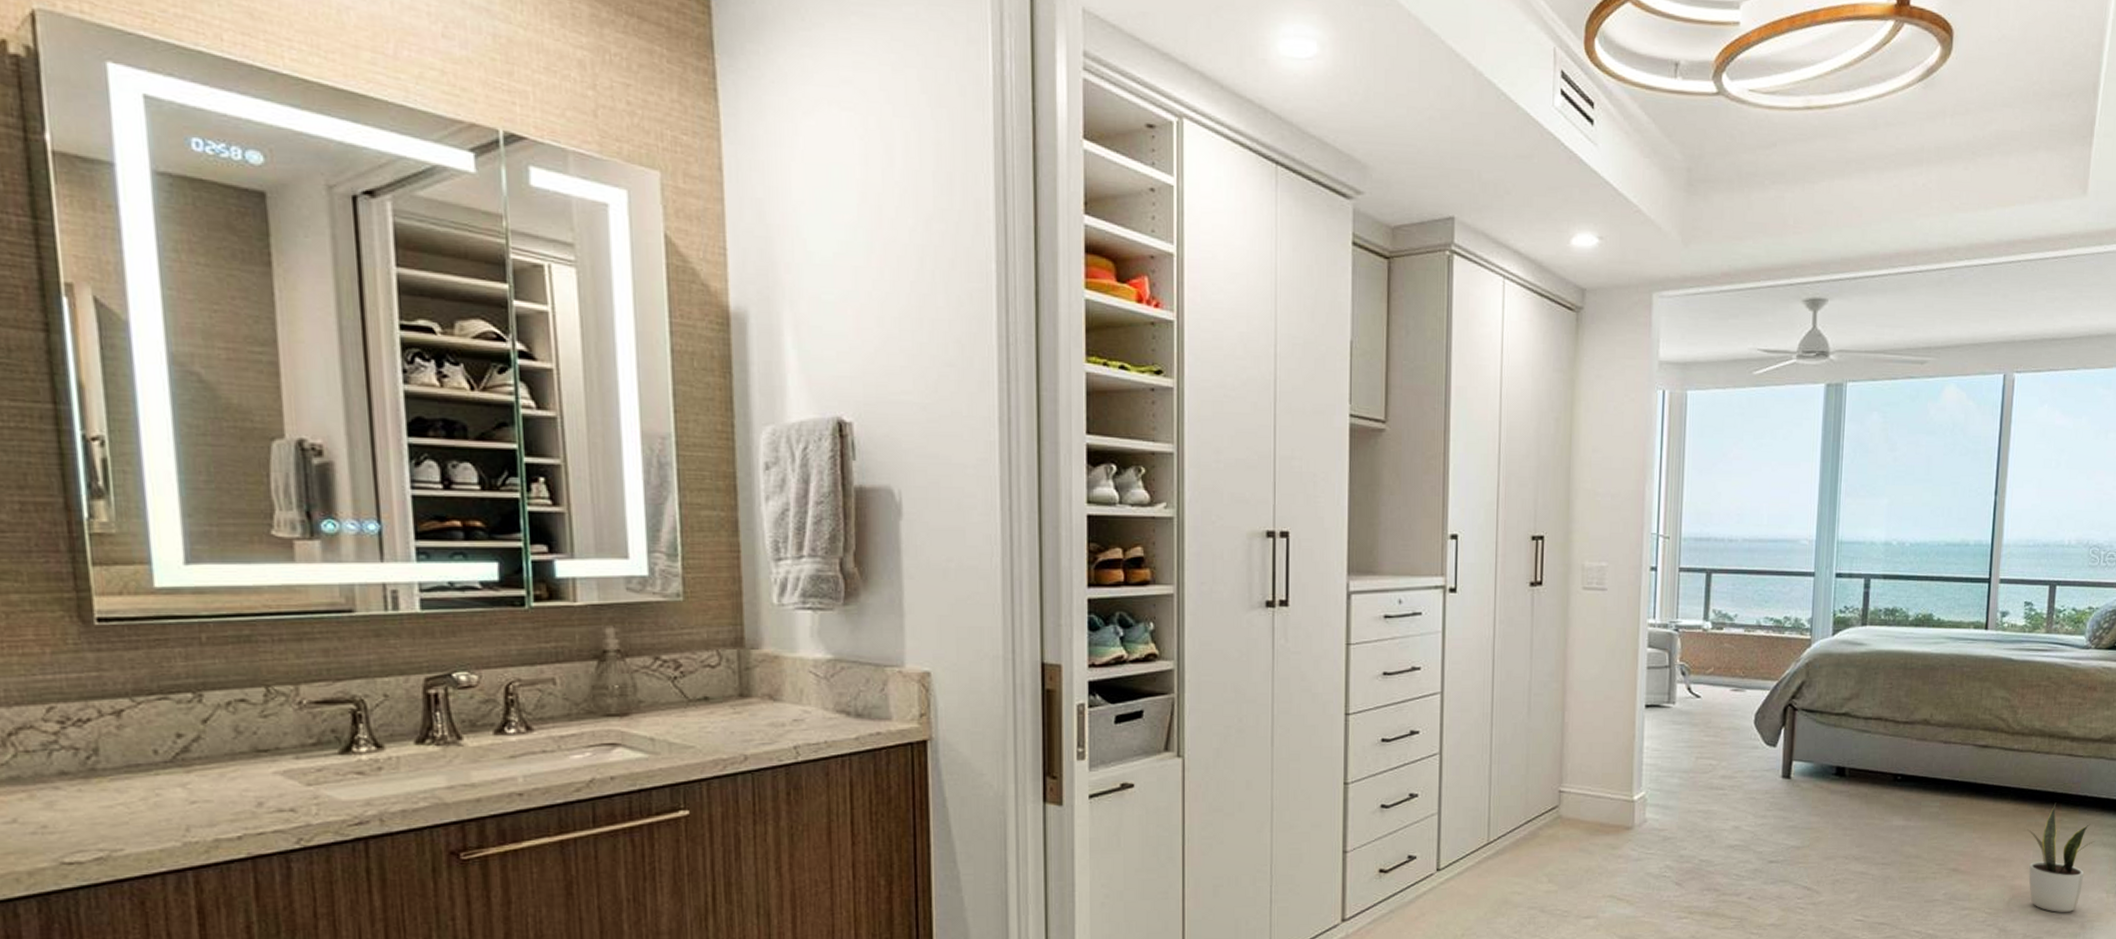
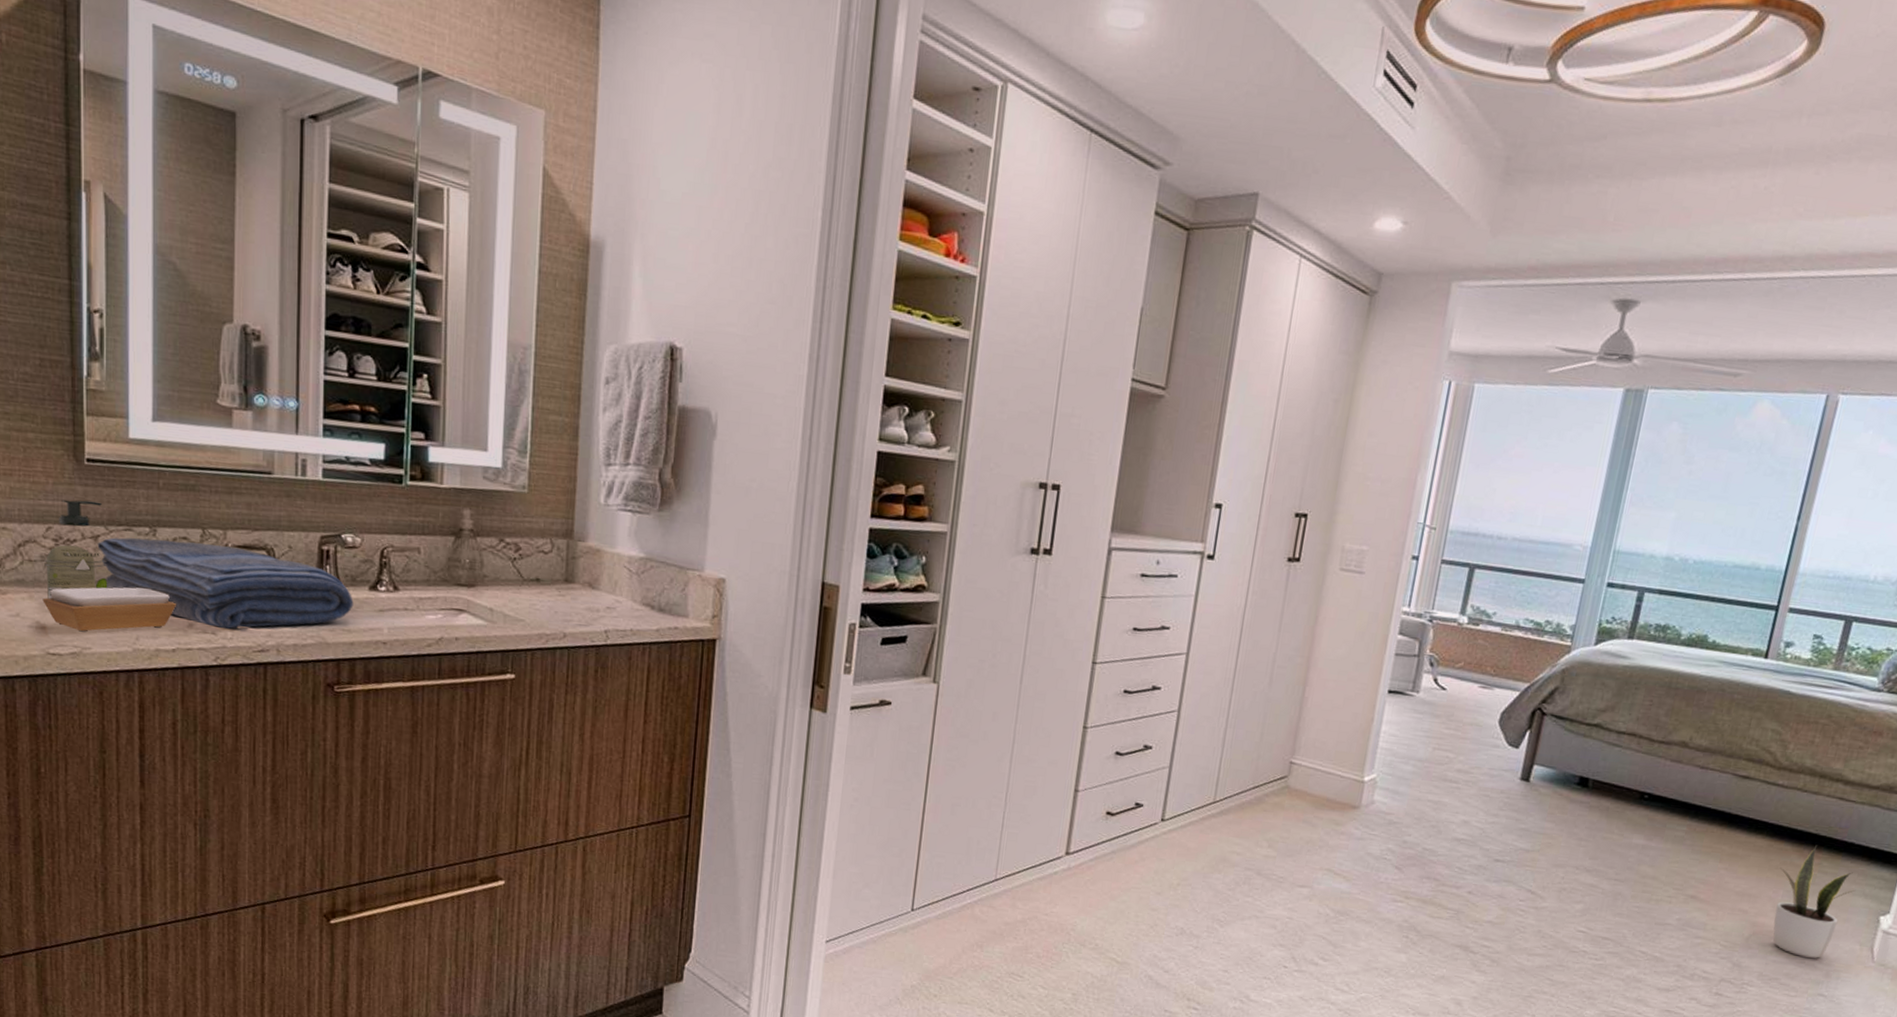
soap dispenser: none [47,669,141,796] -> present [44,499,108,600]
soap dish: none [48,767,239,831] -> present [42,587,177,633]
towel: none [121,704,476,802] -> present [97,537,354,629]

